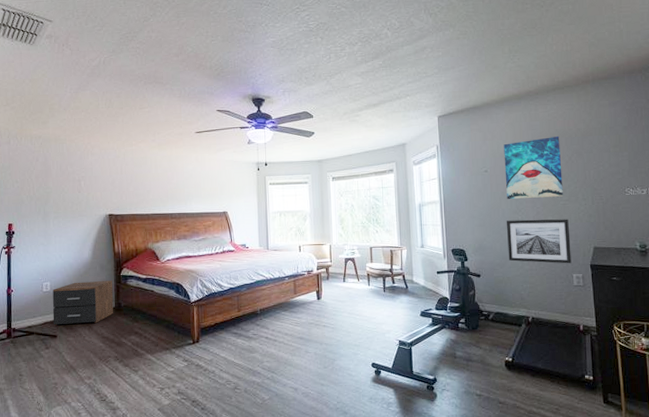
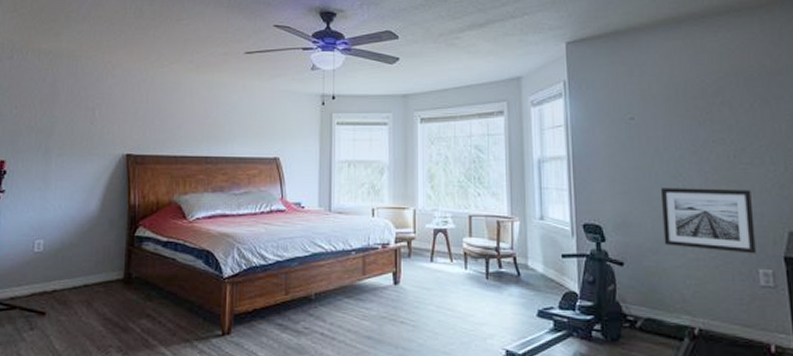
nightstand: present [52,281,113,326] -> none [42,241,124,299]
wall art: present [504,135,563,200] -> none [657,74,743,159]

